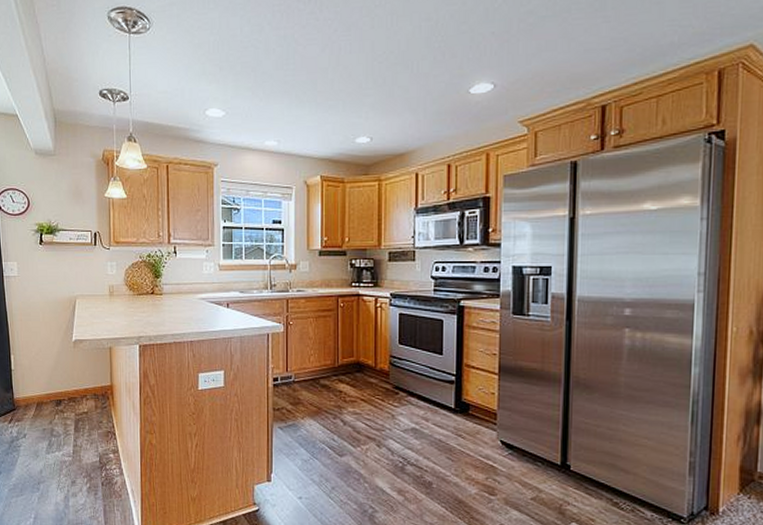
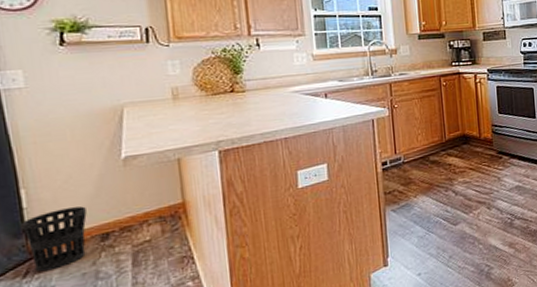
wastebasket: none [10,375,48,422] -> present [21,206,87,272]

